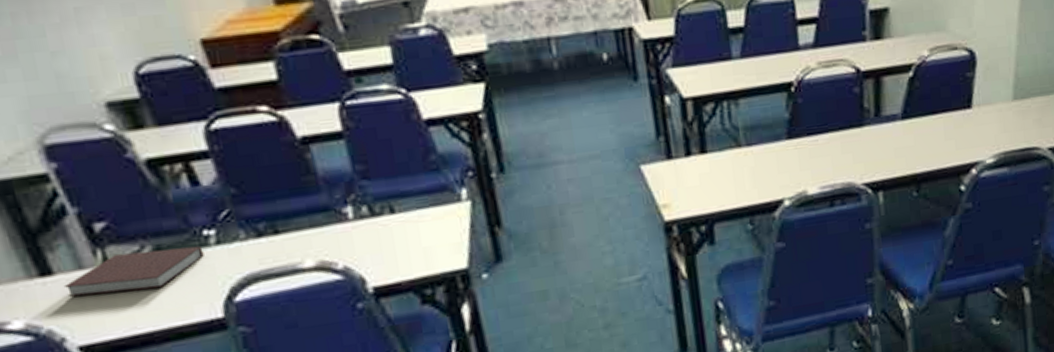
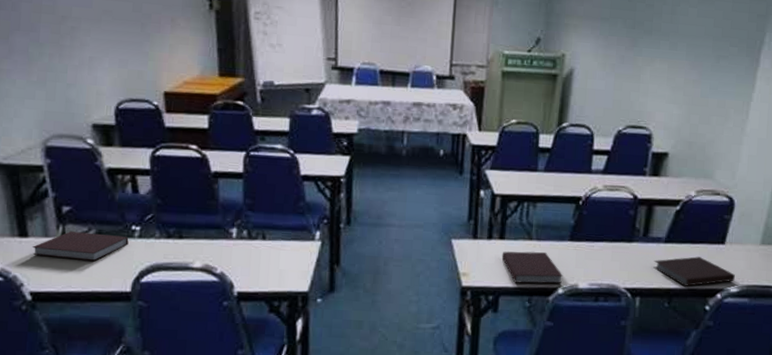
notebook: none [707,158,787,204] -> present [501,251,563,284]
notebook: none [892,129,989,168] -> present [653,256,735,286]

